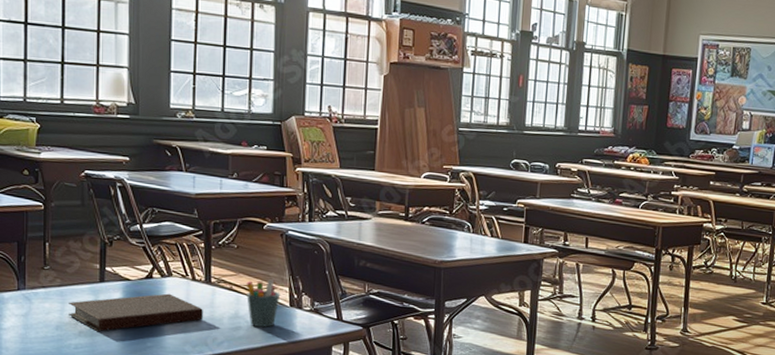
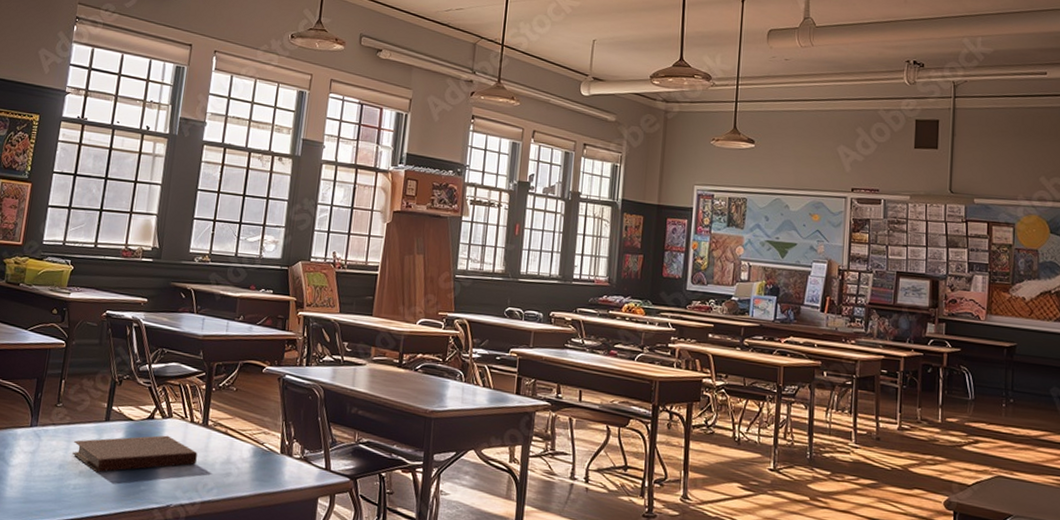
pen holder: present [246,279,281,327] -> none [240,424,273,475]

